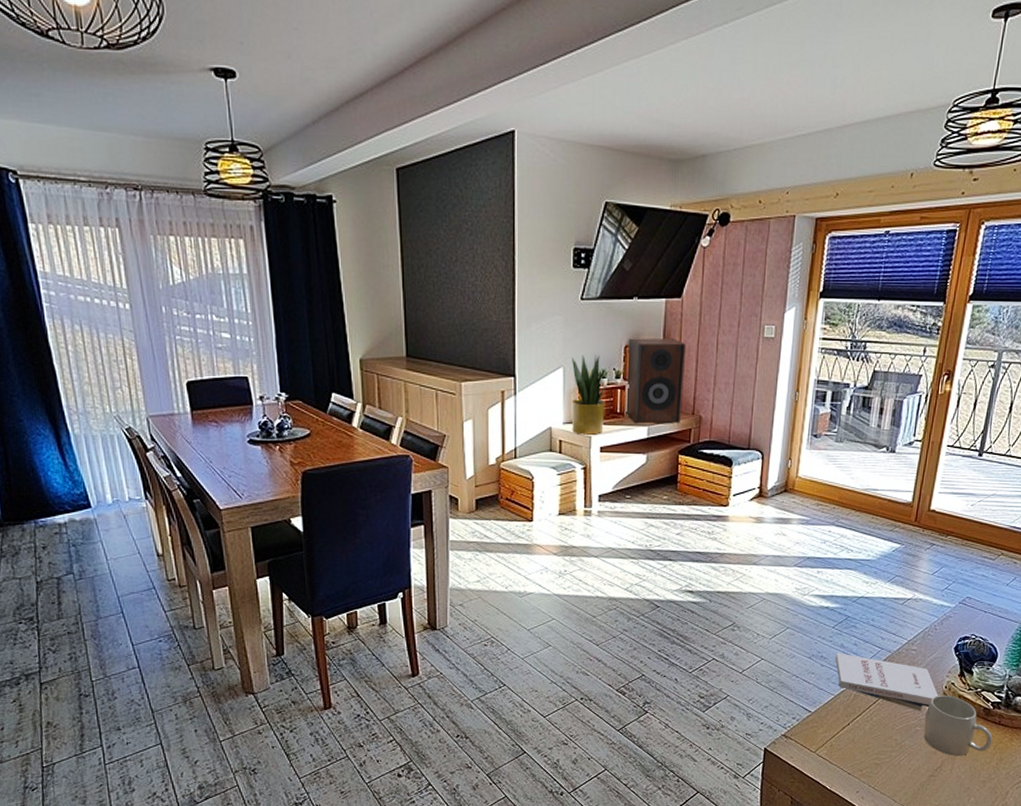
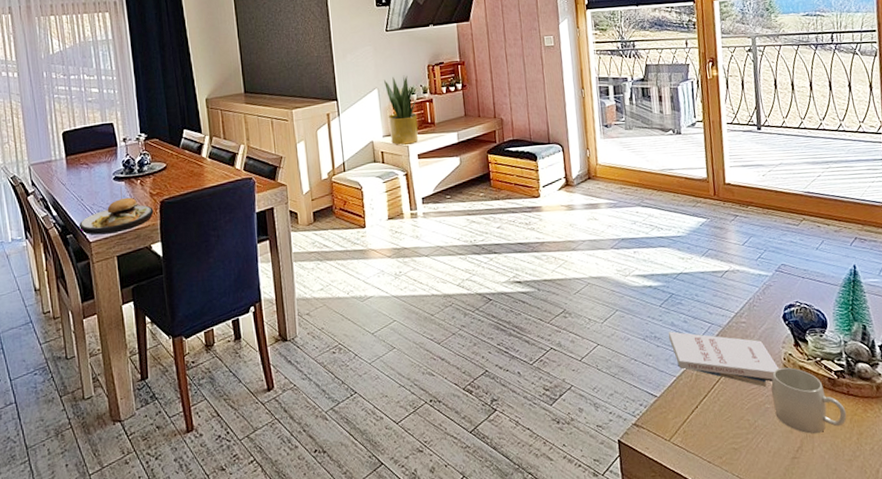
plate: none [208,451,294,502] -> present [79,187,154,235]
speaker: present [624,338,687,424] -> none [429,55,485,131]

